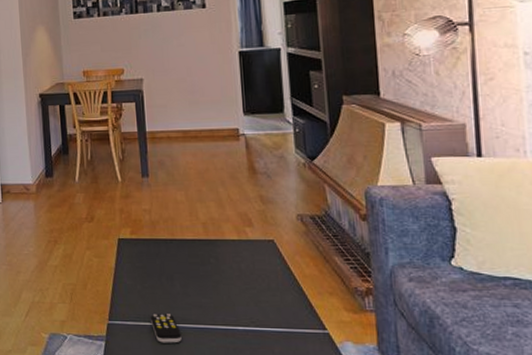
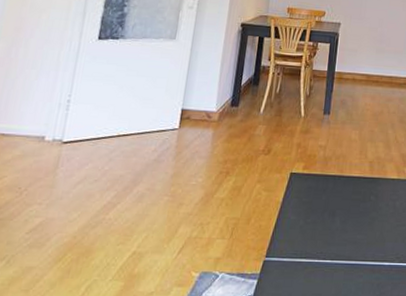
remote control: present [150,313,182,343] -> none [306,250,333,280]

